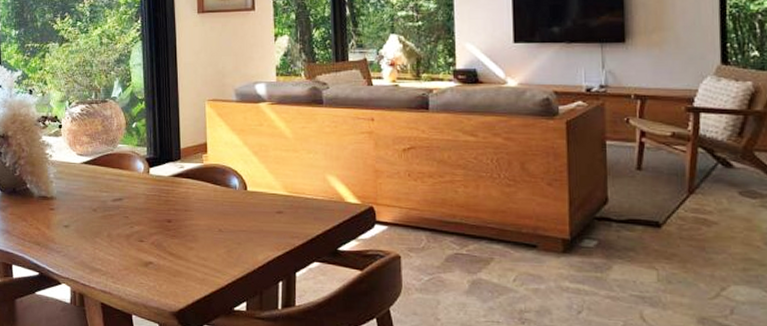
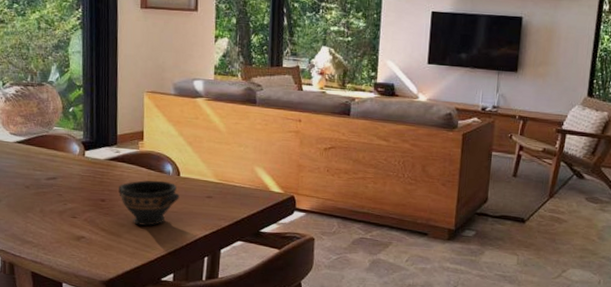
bowl: none [185,196,248,248] -> present [119,180,180,226]

